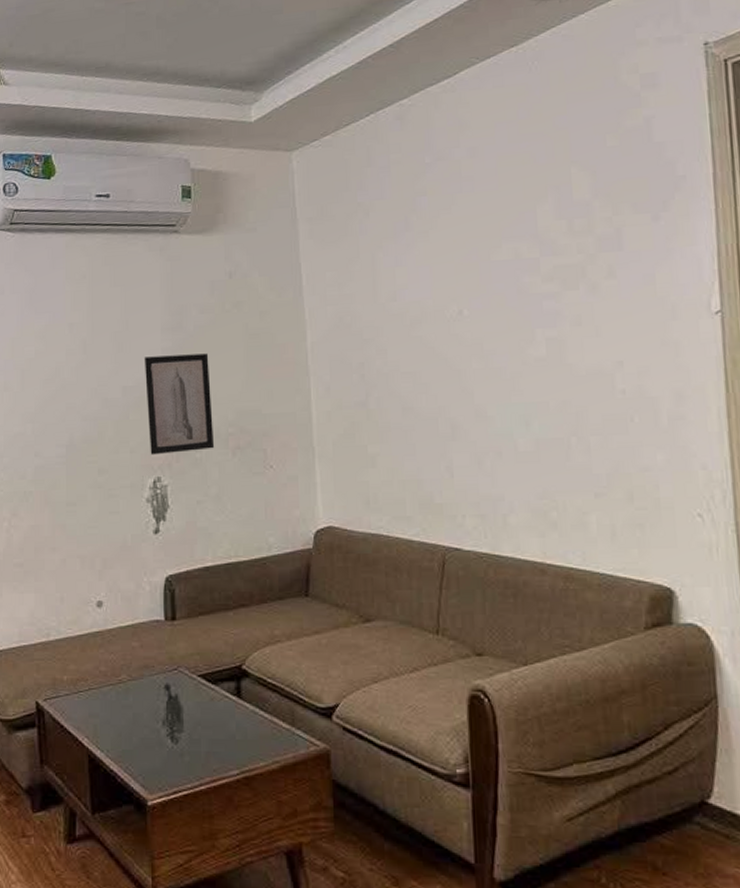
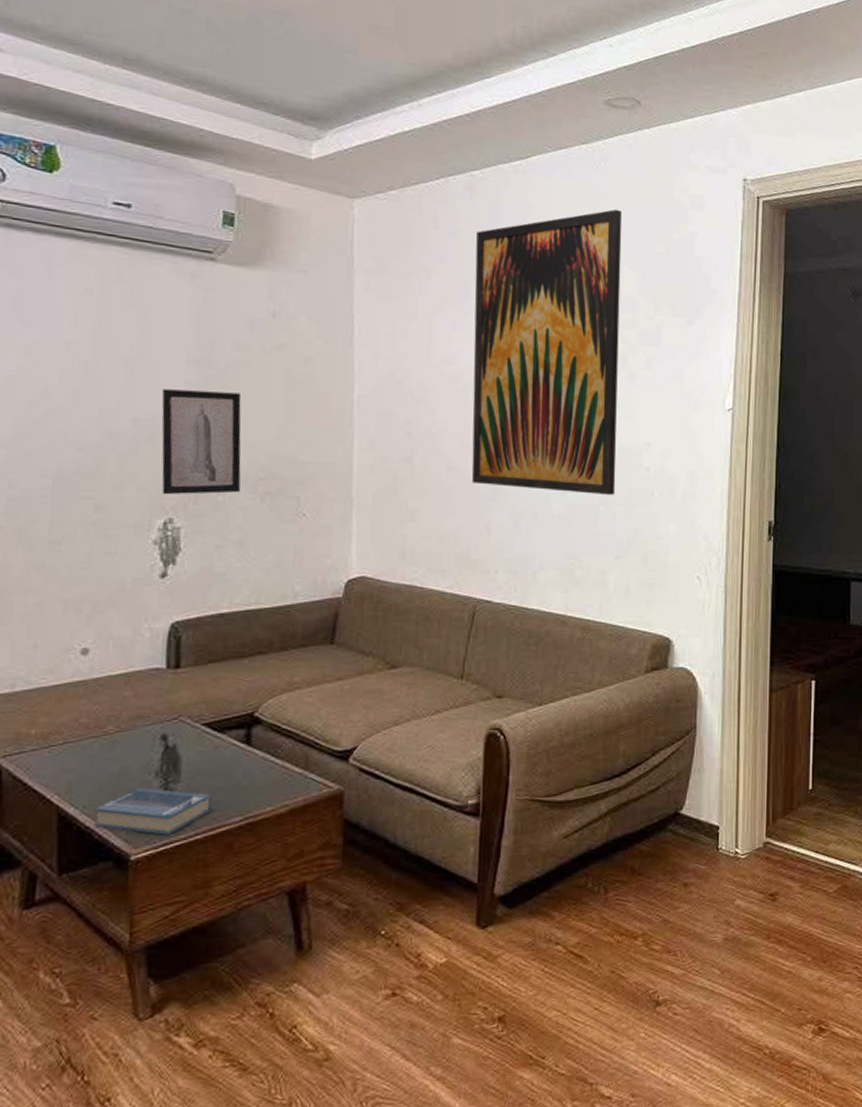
hardback book: none [116,734,212,783] -> present [94,787,212,835]
wall art: none [411,107,588,425] -> present [471,209,623,495]

